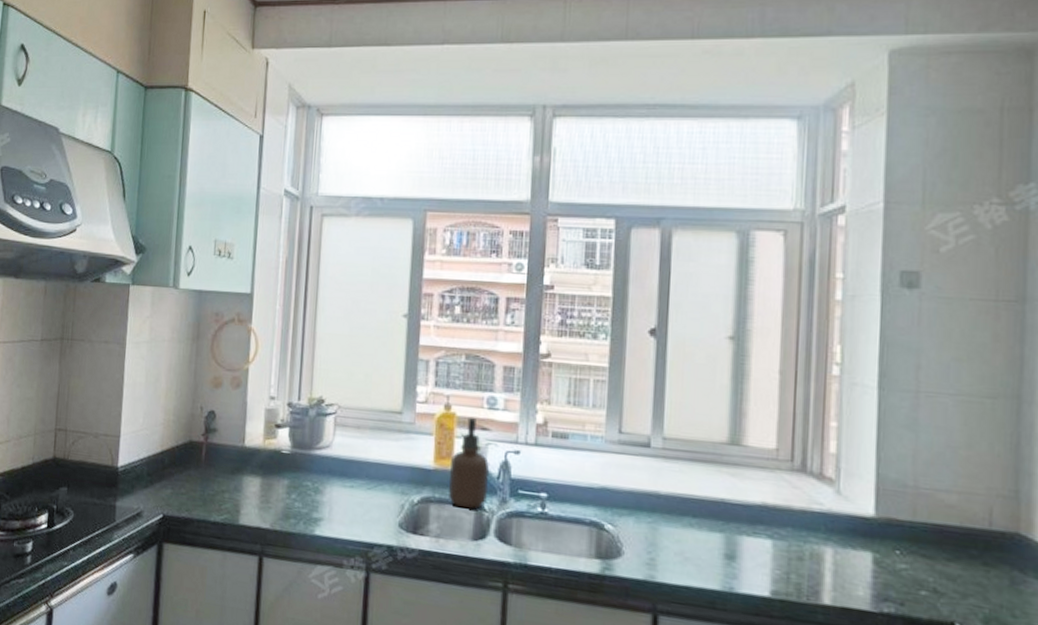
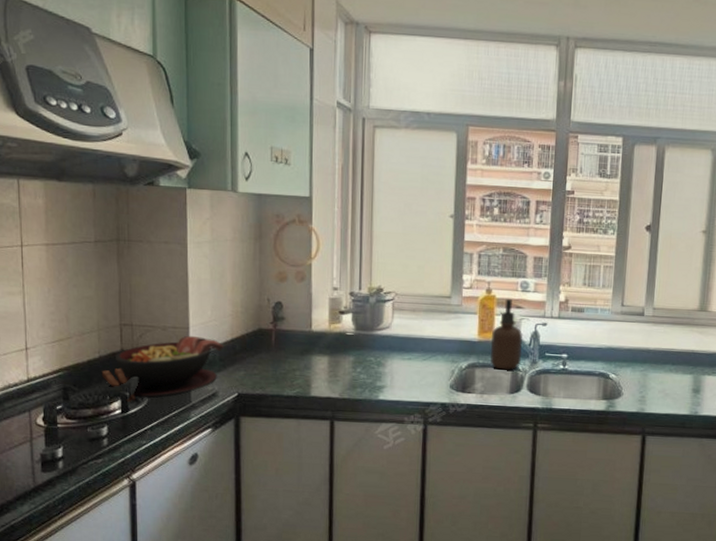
ramen bowl: none [32,444,153,516] -> present [101,335,224,402]

